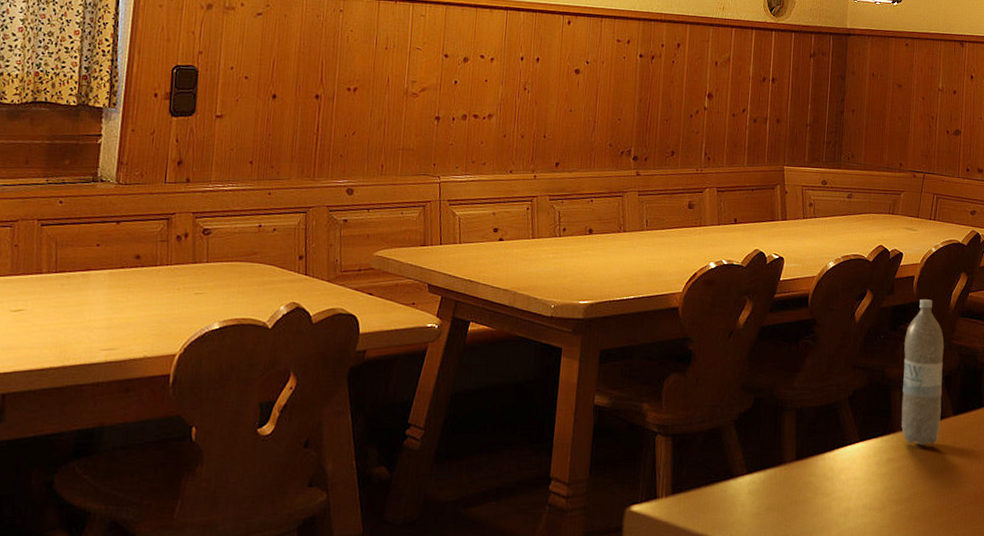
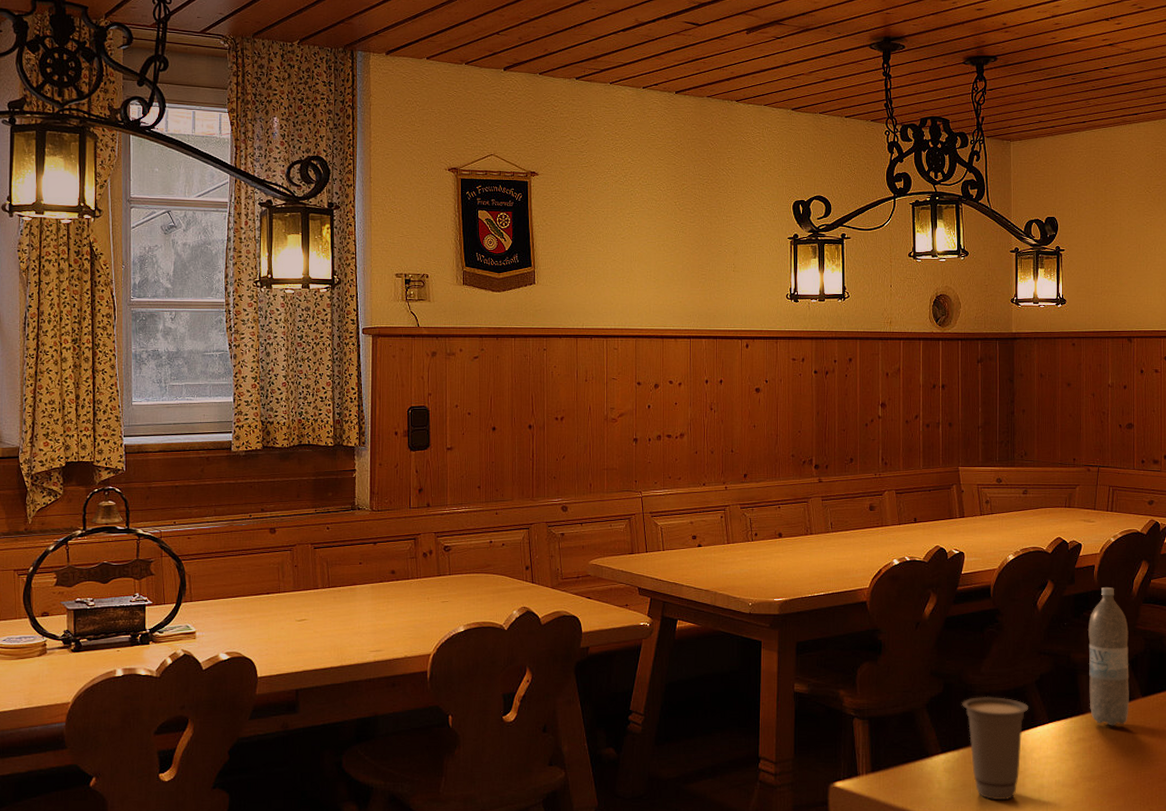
cup: none [771,412,840,525] -> present [961,696,1028,800]

